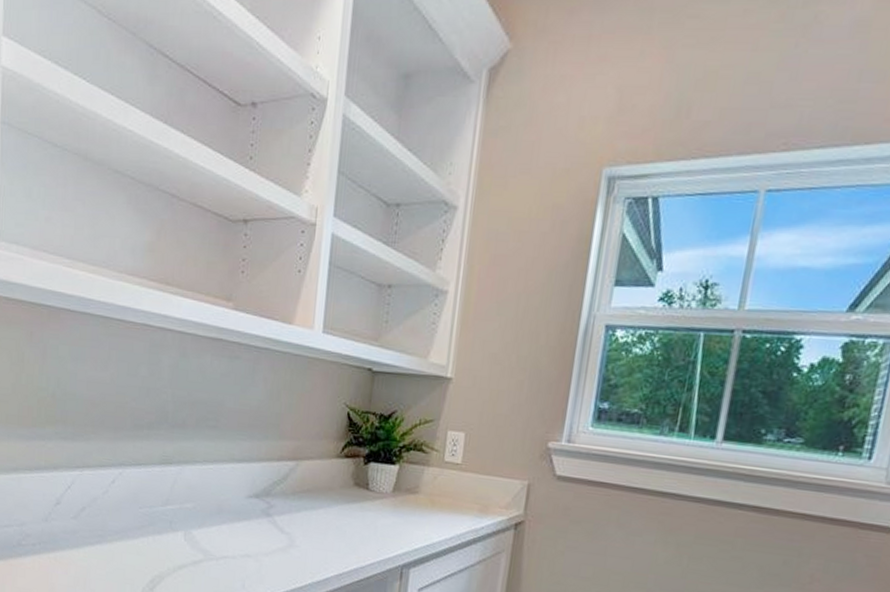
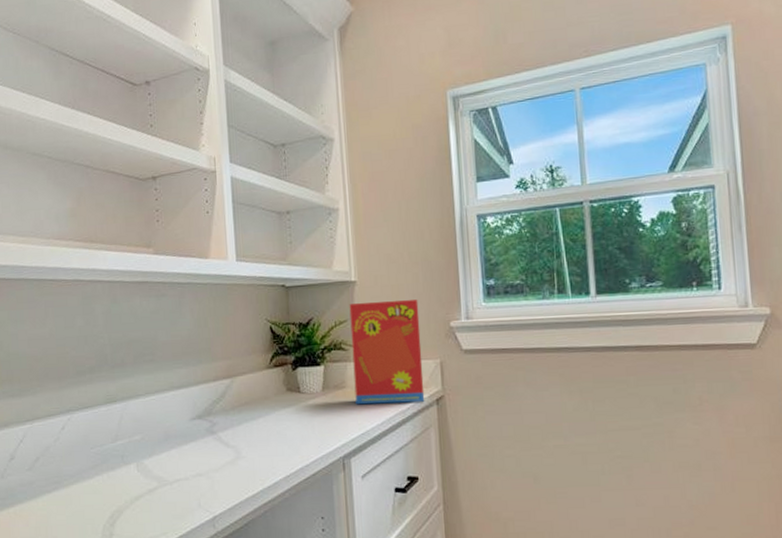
cereal box: none [426,403,518,524] -> present [349,300,425,405]

